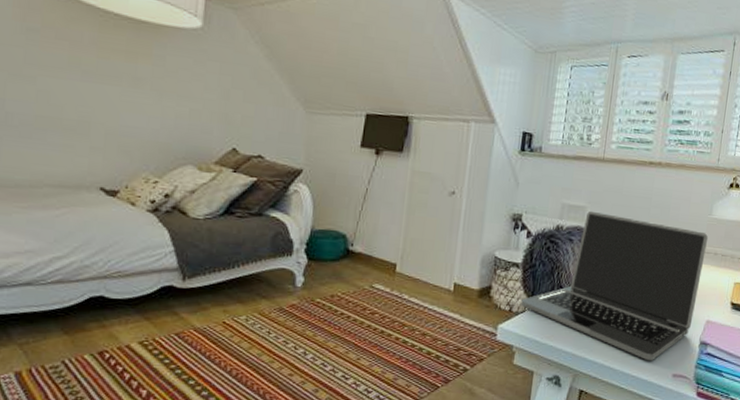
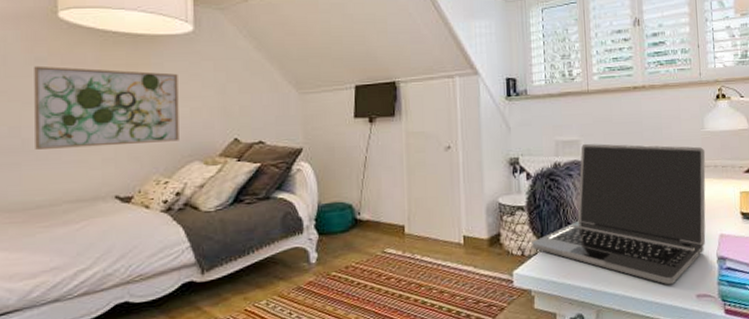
wall art: none [19,36,180,142] -> present [34,65,179,149]

